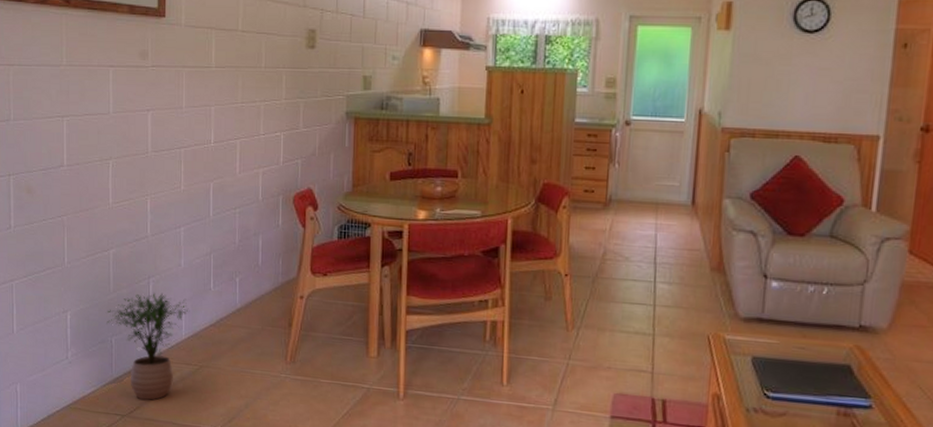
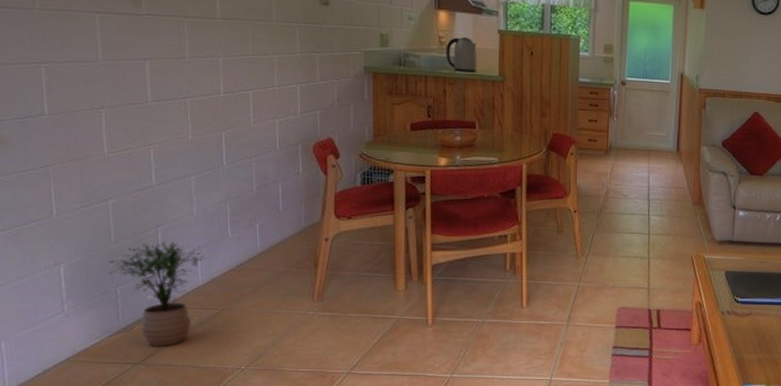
kettle: none [429,75,463,115] -> present [446,36,477,73]

